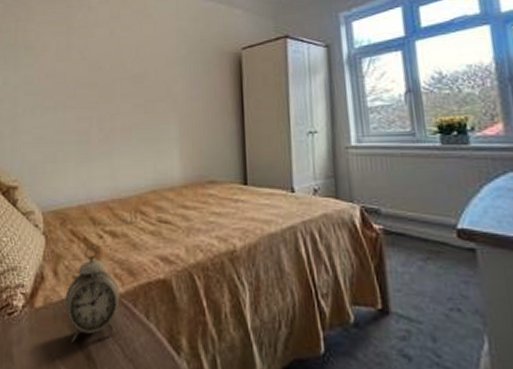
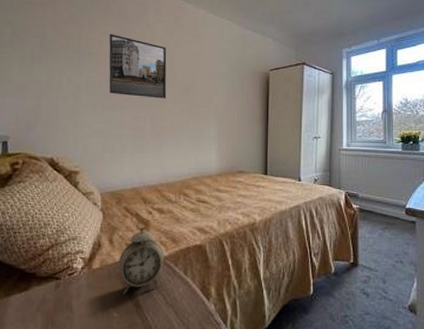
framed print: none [47,23,115,95] -> present [109,34,167,99]

